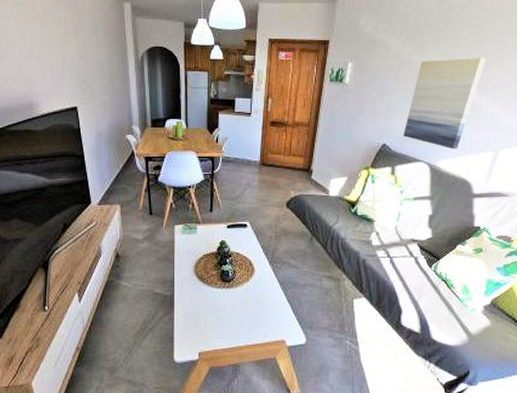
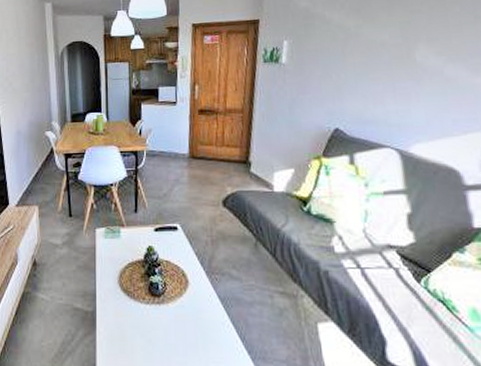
wall art: present [403,58,486,150] -> none [359,22,456,131]

